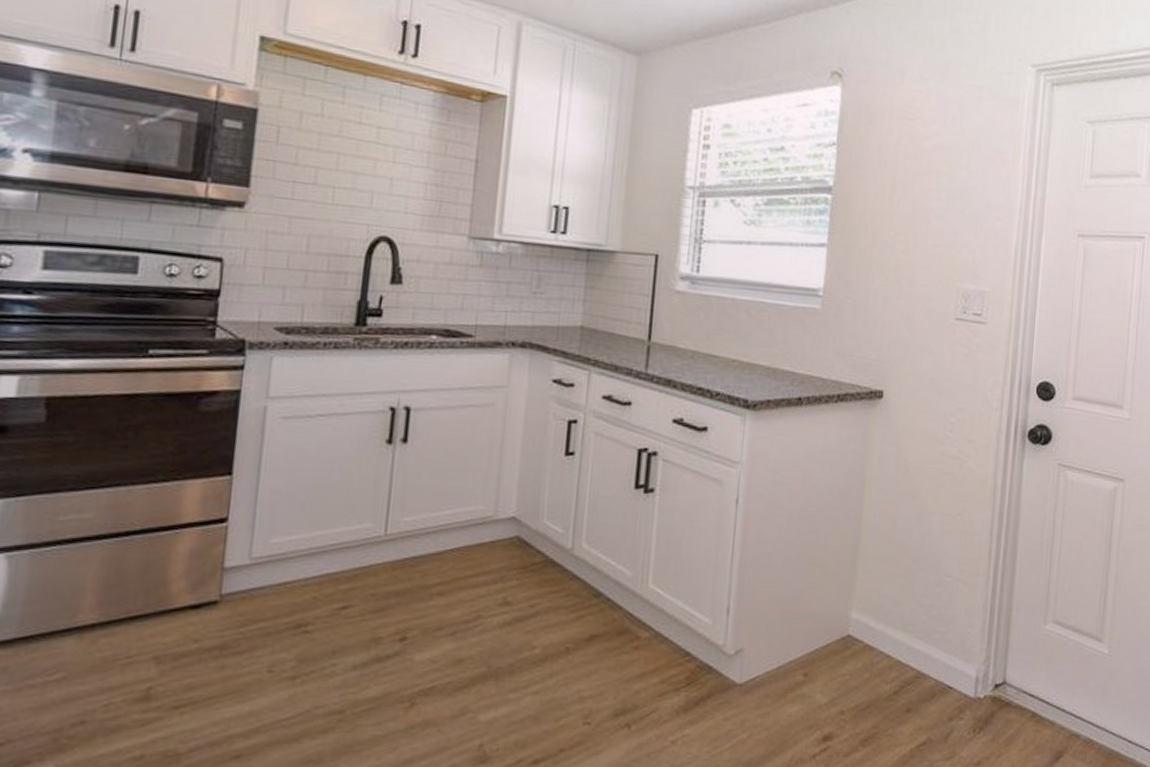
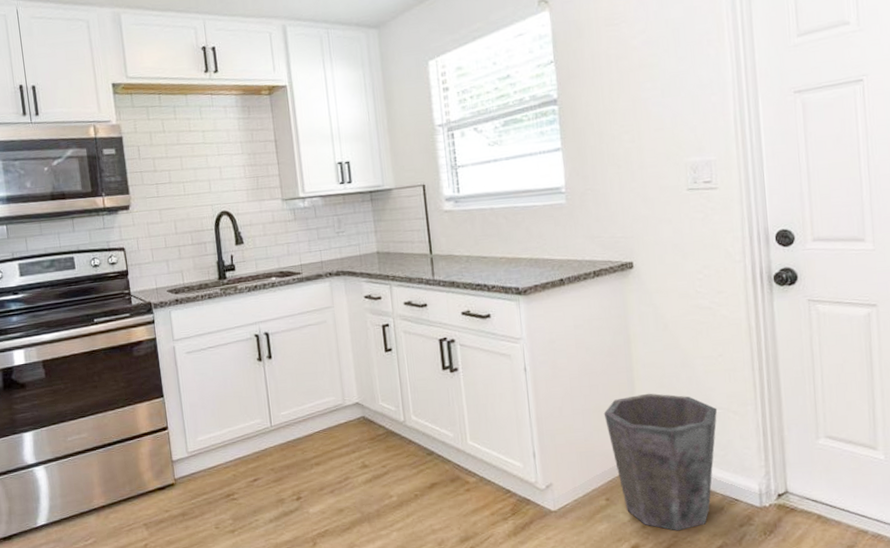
waste bin: none [819,548,947,721] -> present [603,393,718,531]

